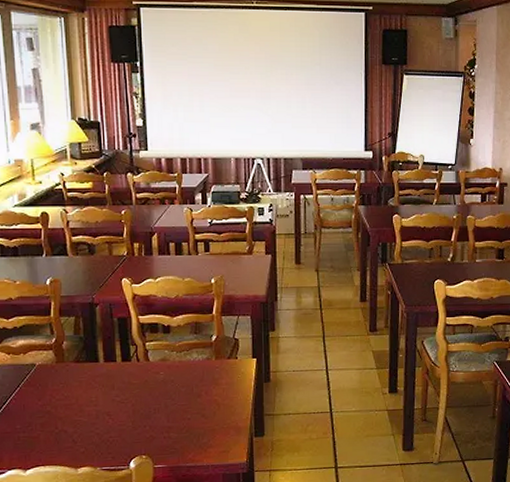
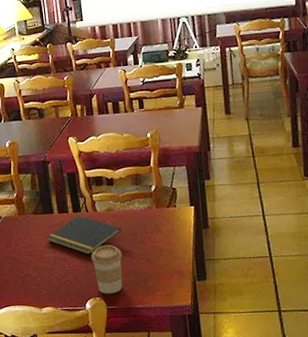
notepad: none [89,365,176,409] -> present [47,215,122,255]
coffee cup: none [139,398,175,452] -> present [91,244,123,294]

